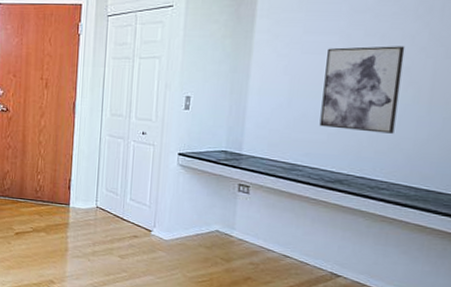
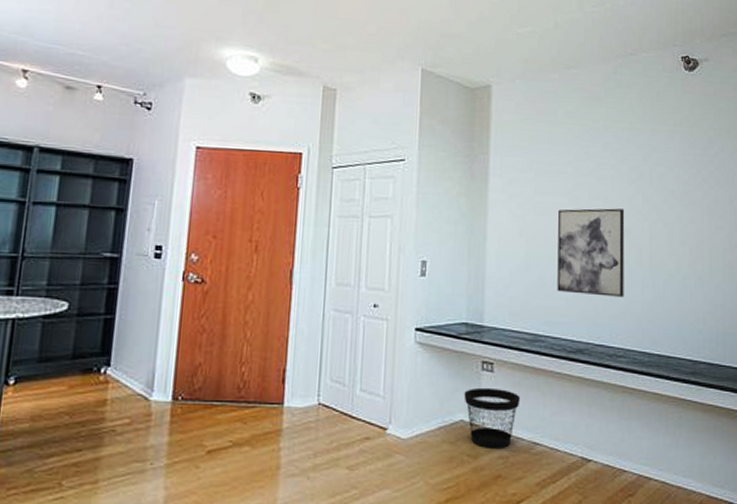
wastebasket: none [220,205,274,257] -> present [464,387,521,448]

